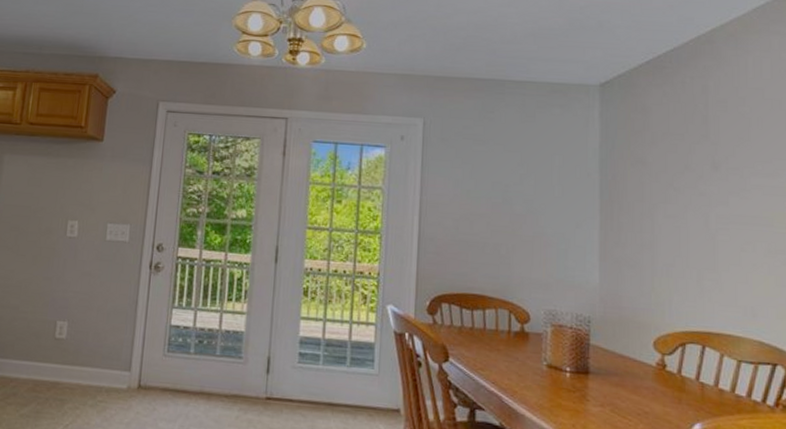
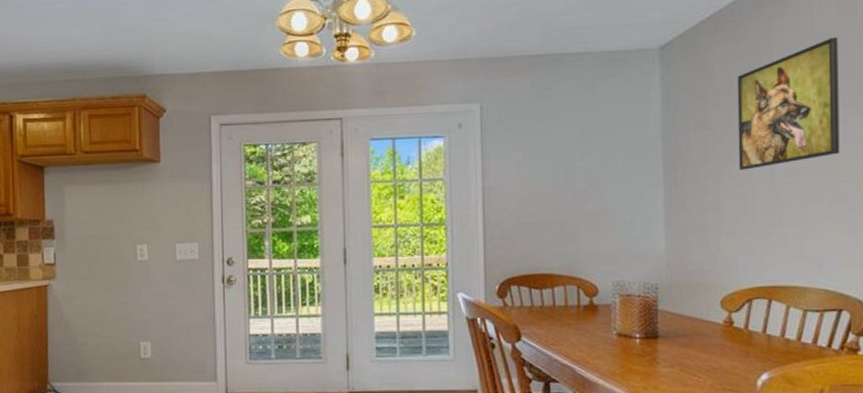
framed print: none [674,93,774,212] -> present [737,37,840,170]

